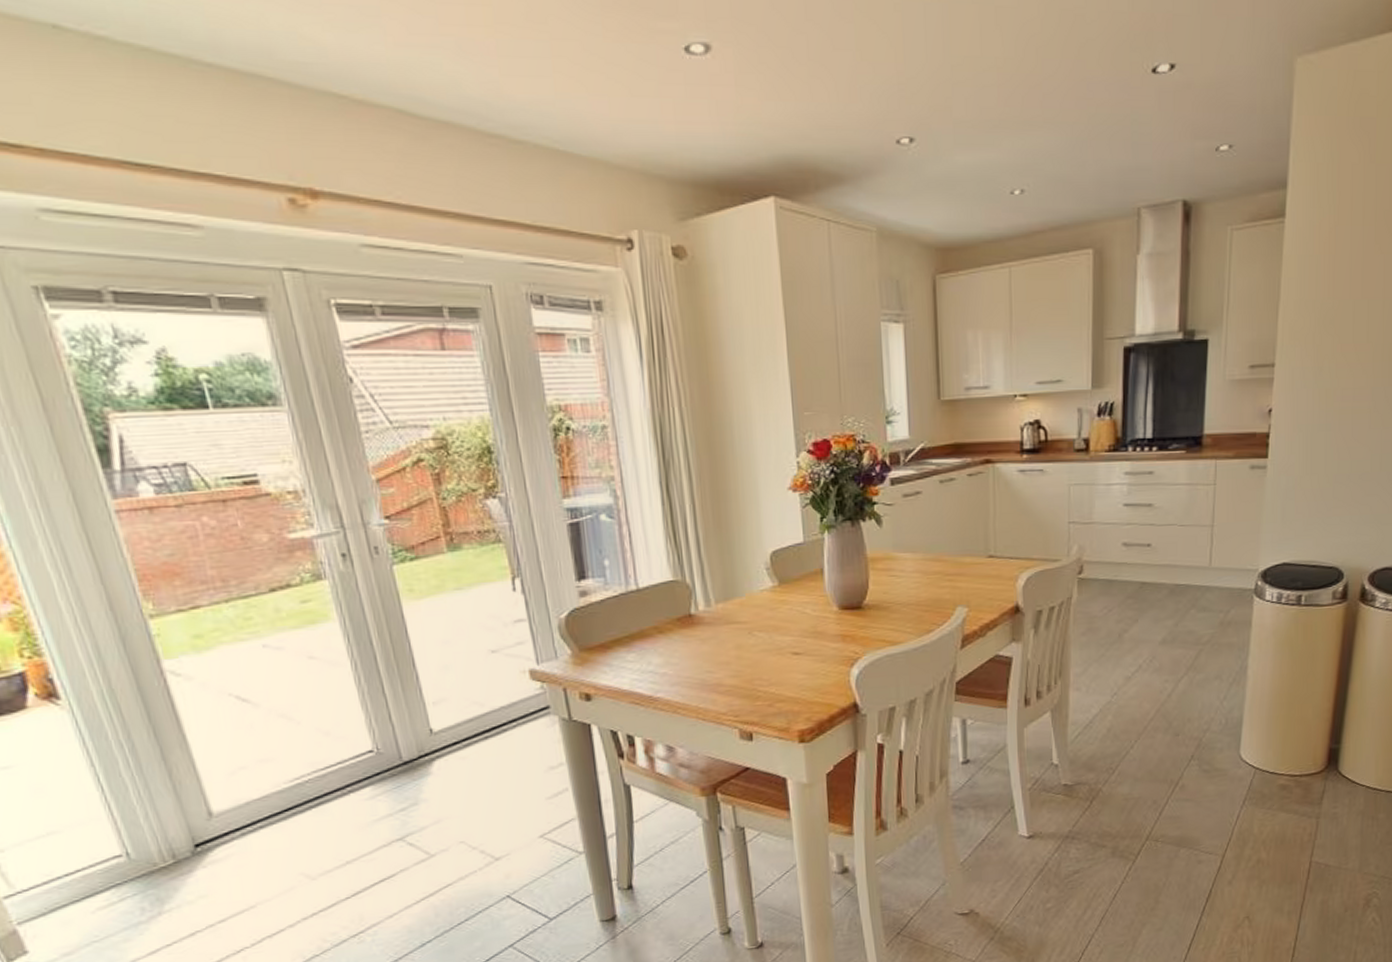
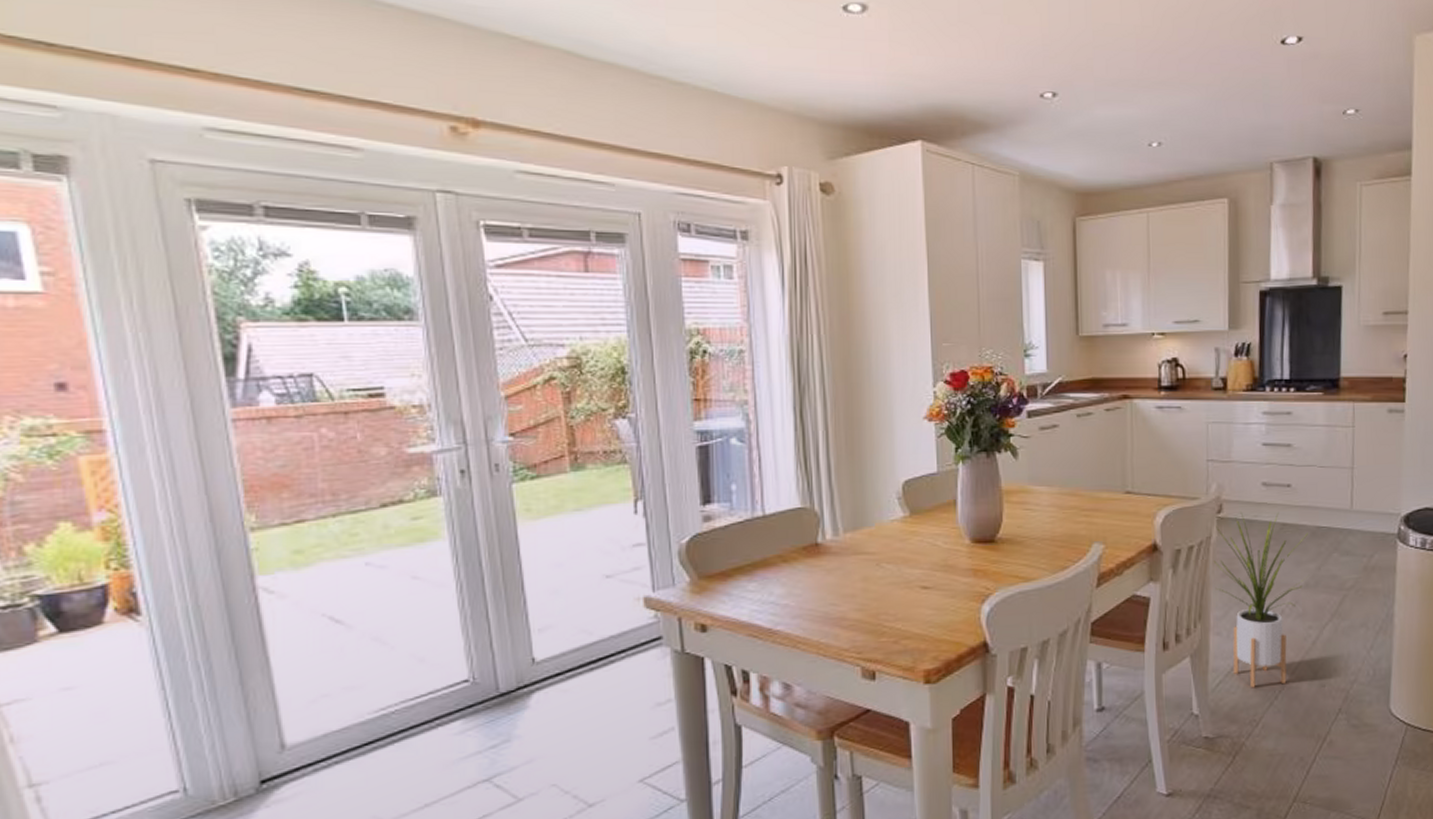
house plant: none [1073,572,1167,739] -> present [1213,513,1308,688]

